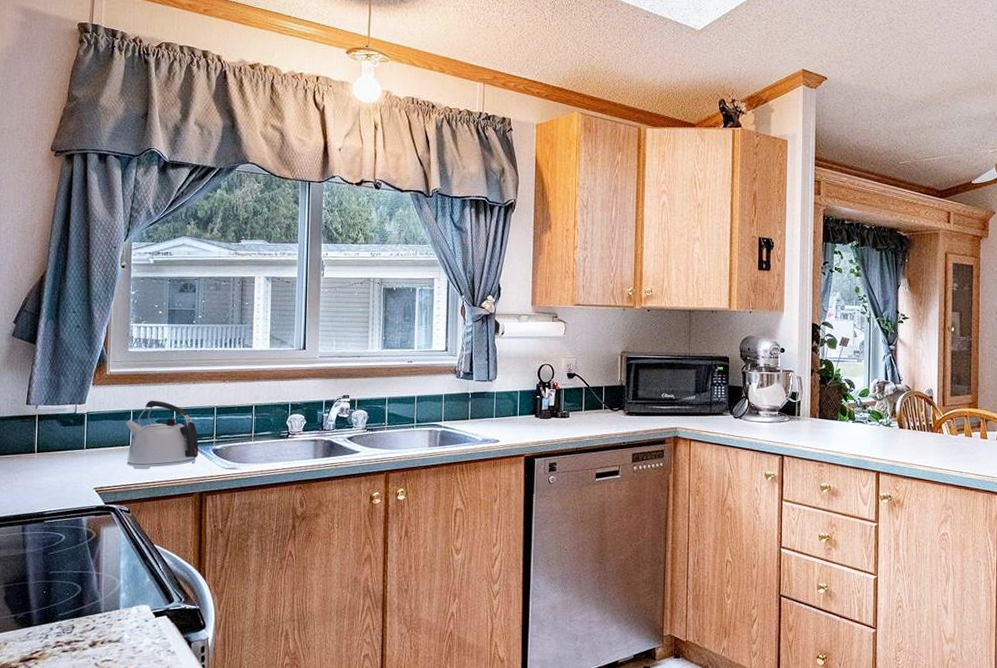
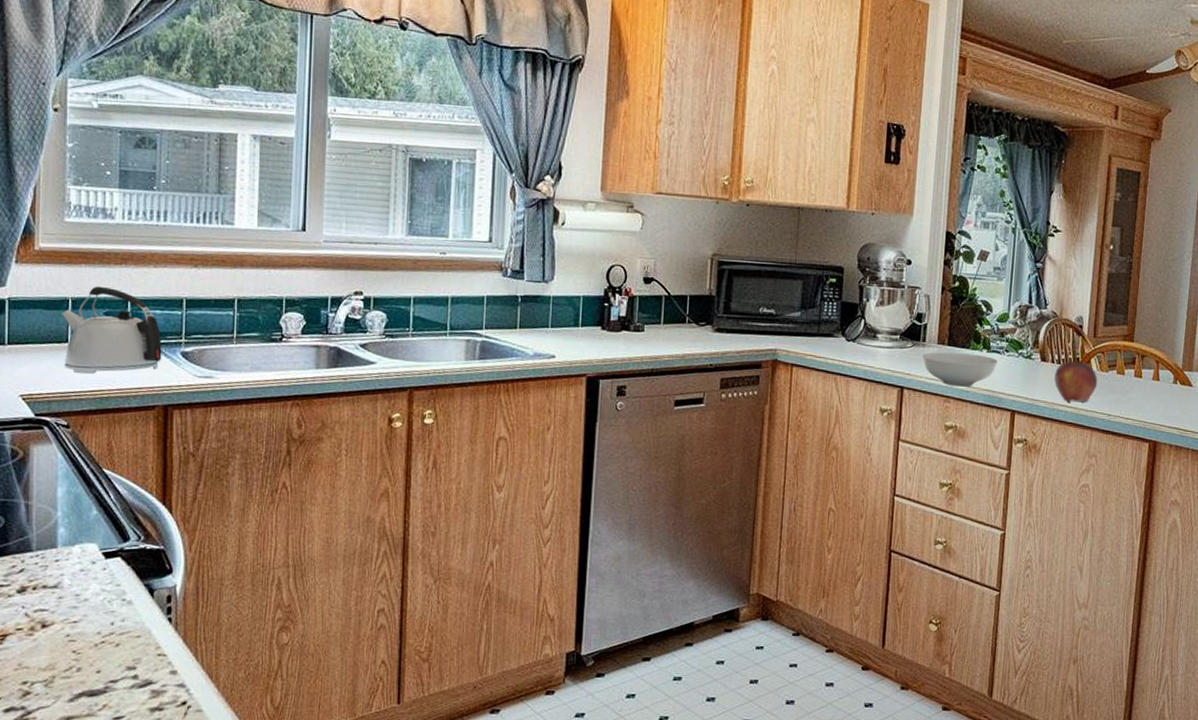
bowl: none [797,424,862,453] -> present [922,352,998,387]
fruit: none [912,426,949,462] -> present [1054,359,1098,403]

